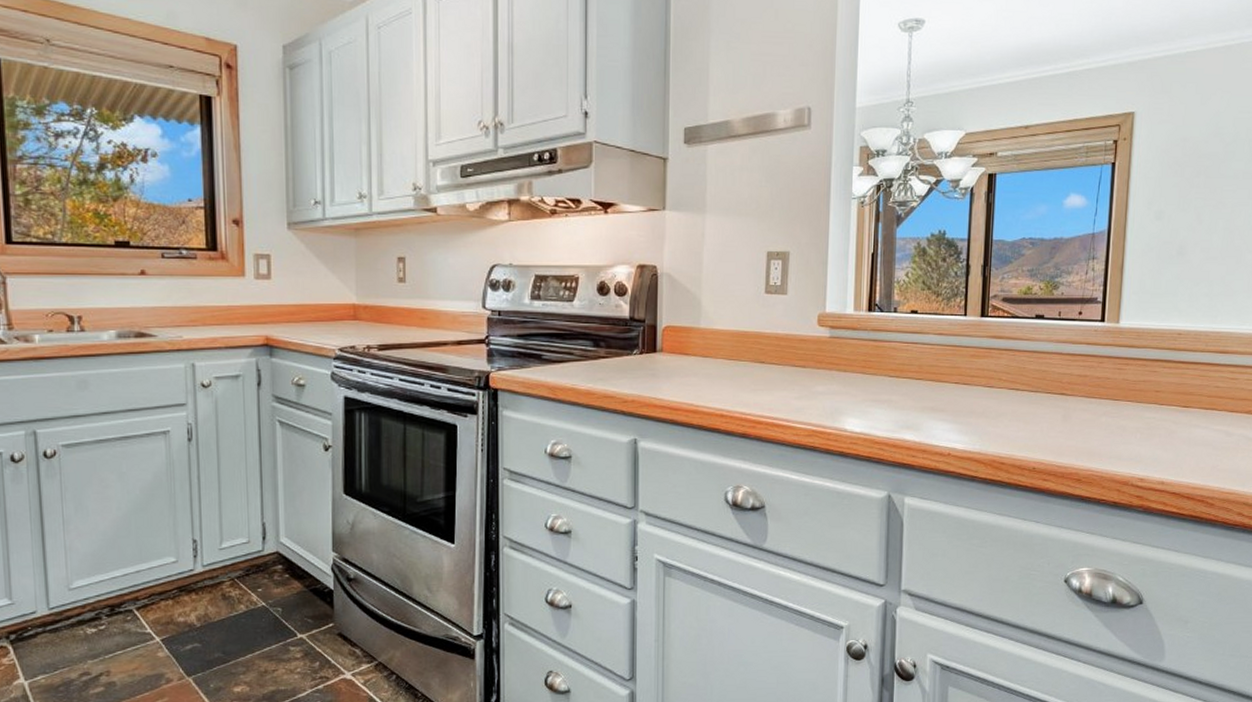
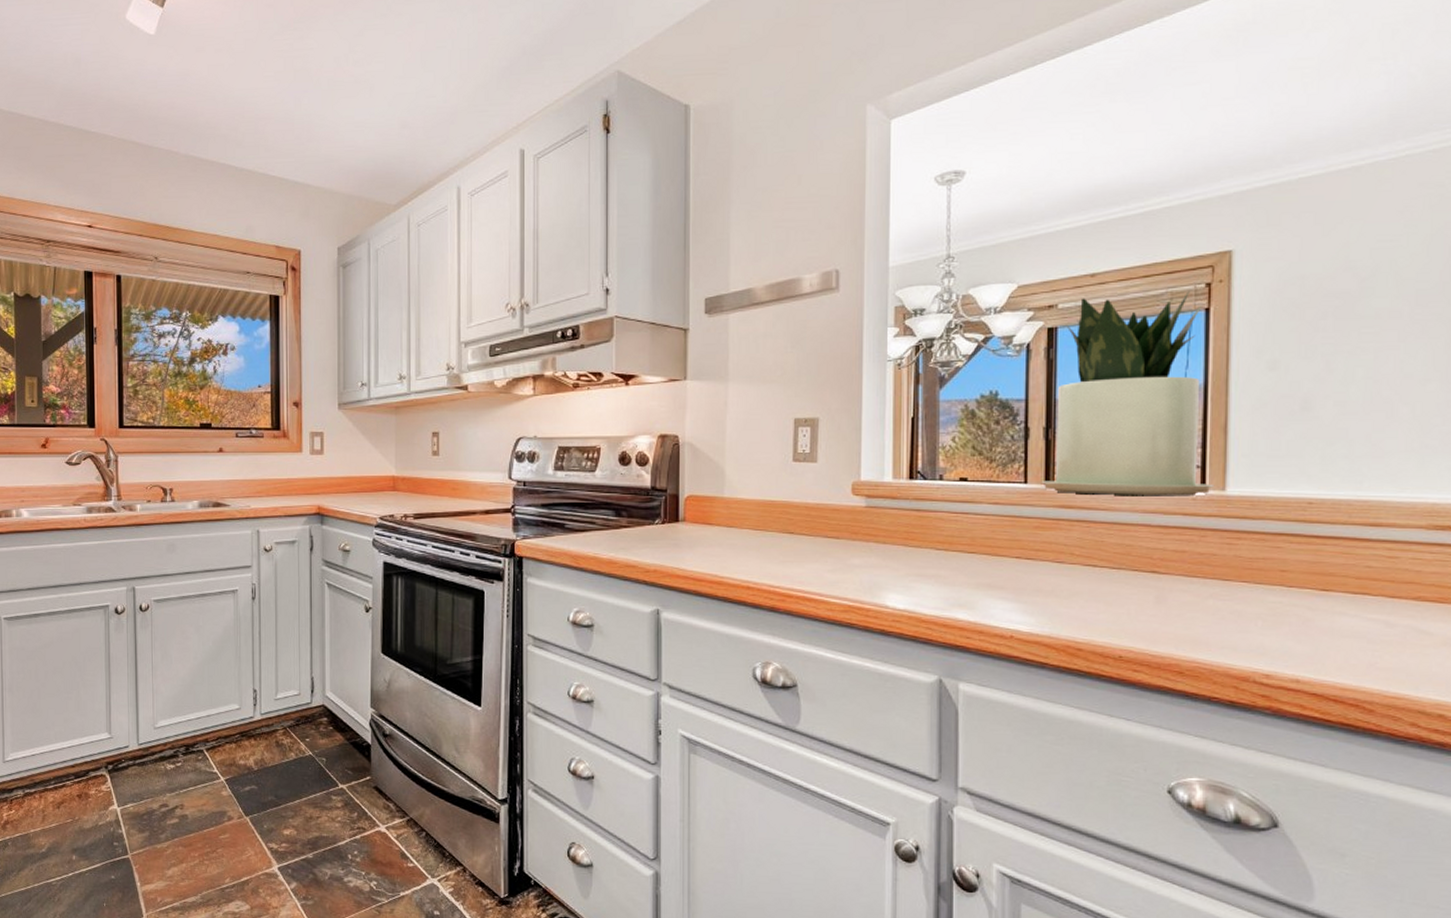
planter: none [978,146,1112,328] -> present [1041,291,1215,496]

